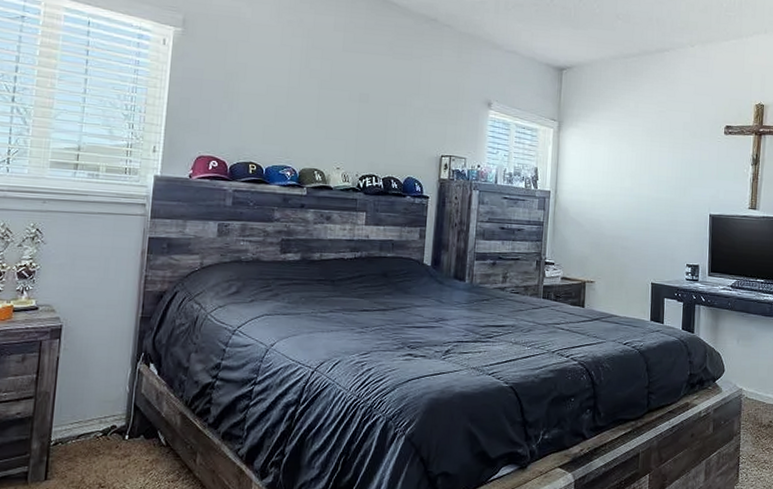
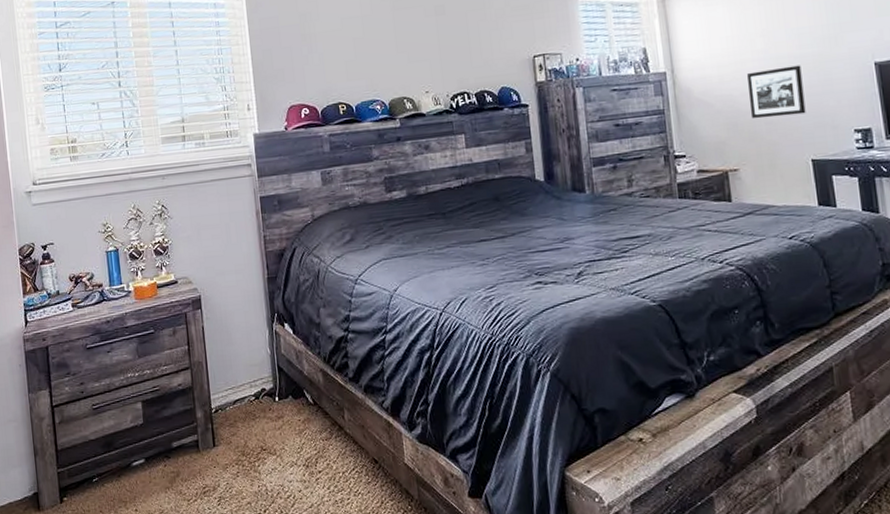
picture frame: none [611,204,656,245] -> present [747,65,806,119]

